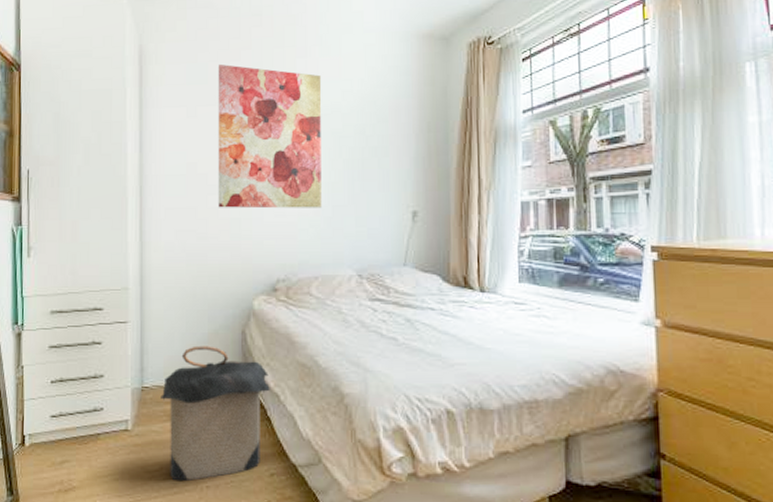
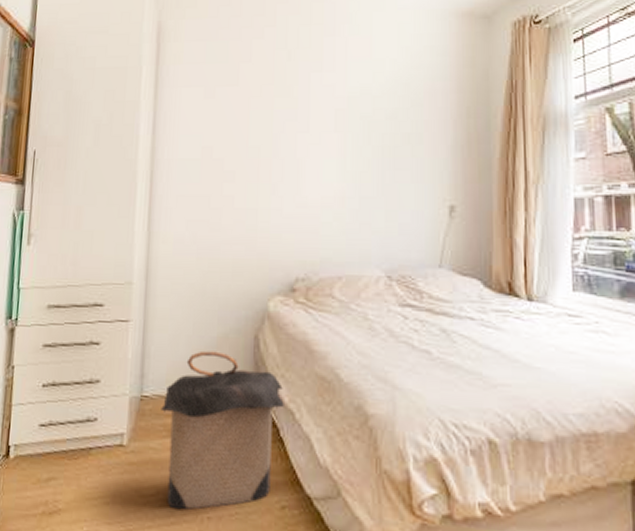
wall art: present [218,64,322,209] -> none [233,42,351,199]

